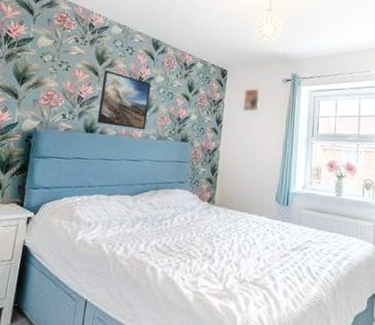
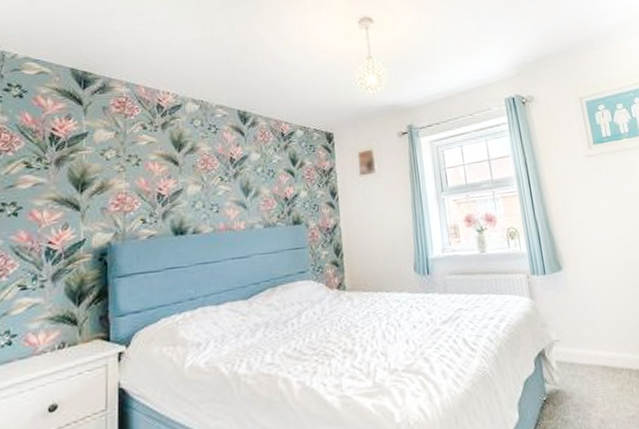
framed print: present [97,70,151,130] -> none [185,156,248,223]

